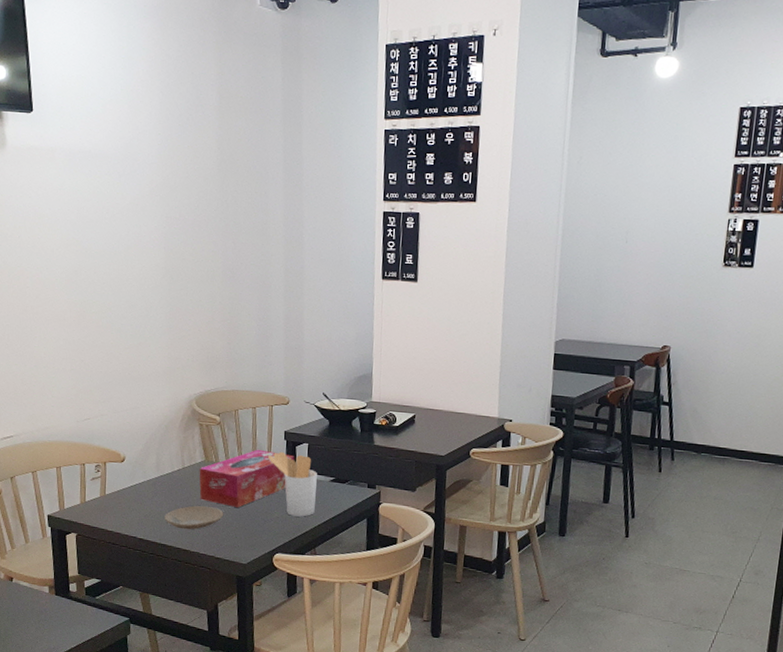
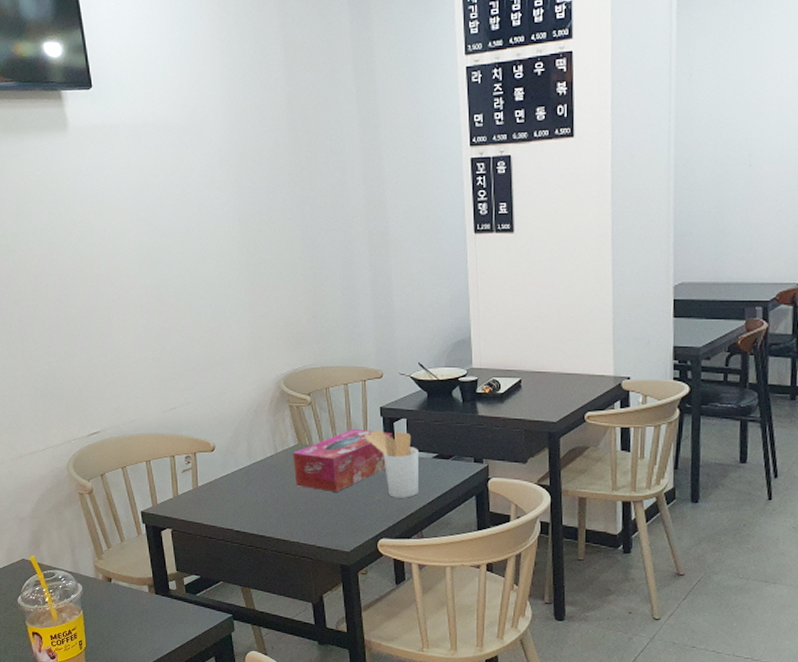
plate: present [164,505,224,530] -> none [260,493,322,519]

